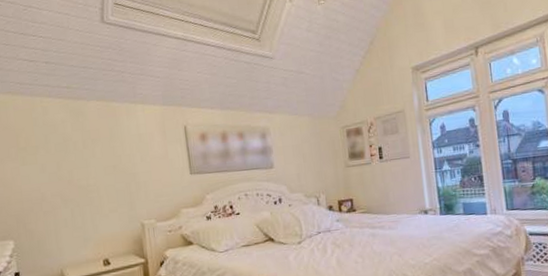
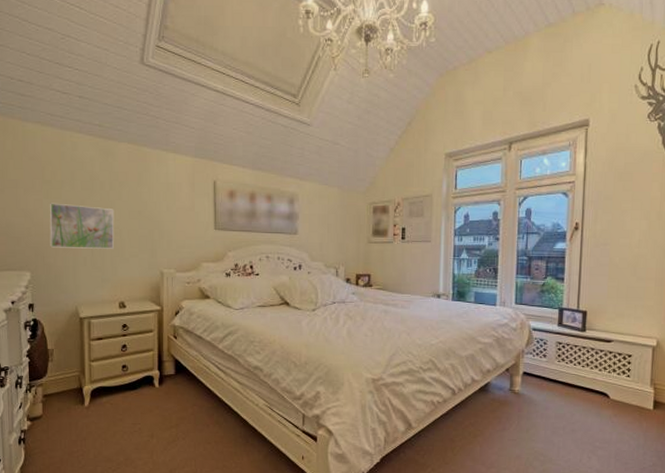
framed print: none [27,167,93,214] -> present [49,203,114,249]

